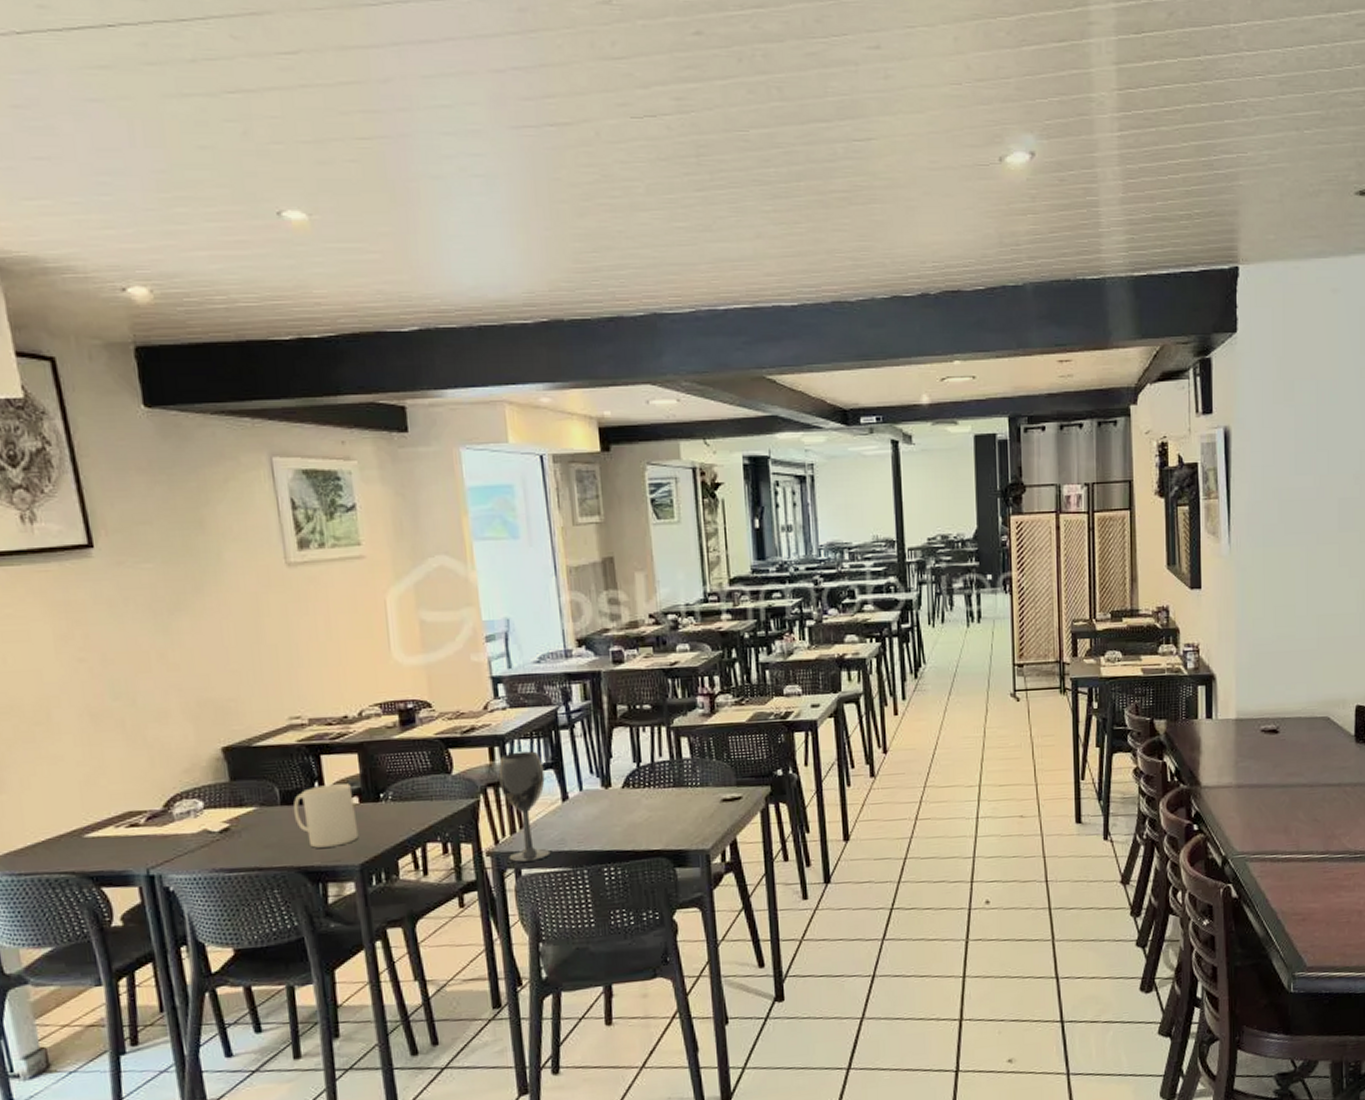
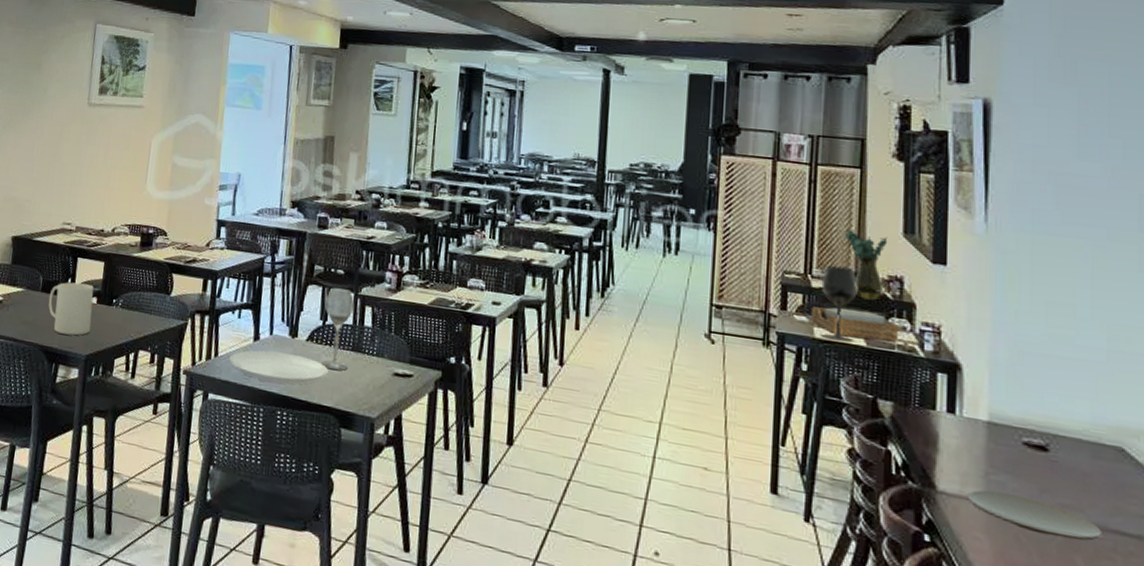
wine glass: present [498,751,551,862] -> none [200,287,244,389]
plate: none [537,805,652,841] -> present [229,350,328,385]
wineglass: none [635,724,671,811] -> present [321,287,355,370]
napkin holder: none [1098,643,1168,671] -> present [811,307,899,342]
wineglass: none [1104,606,1135,677] -> present [821,265,858,344]
vase: none [1120,570,1155,633] -> present [844,229,888,301]
plate: none [1223,774,1315,801] -> present [967,490,1101,541]

